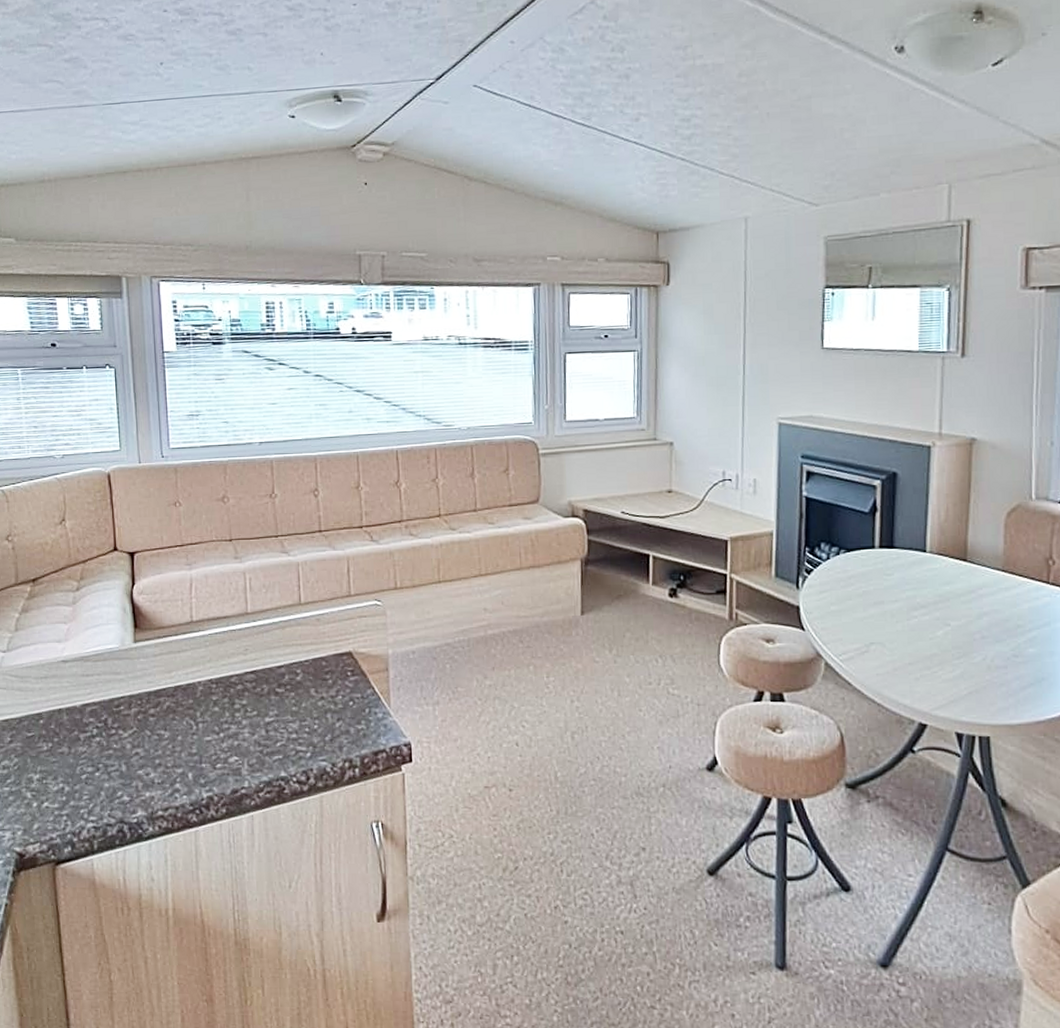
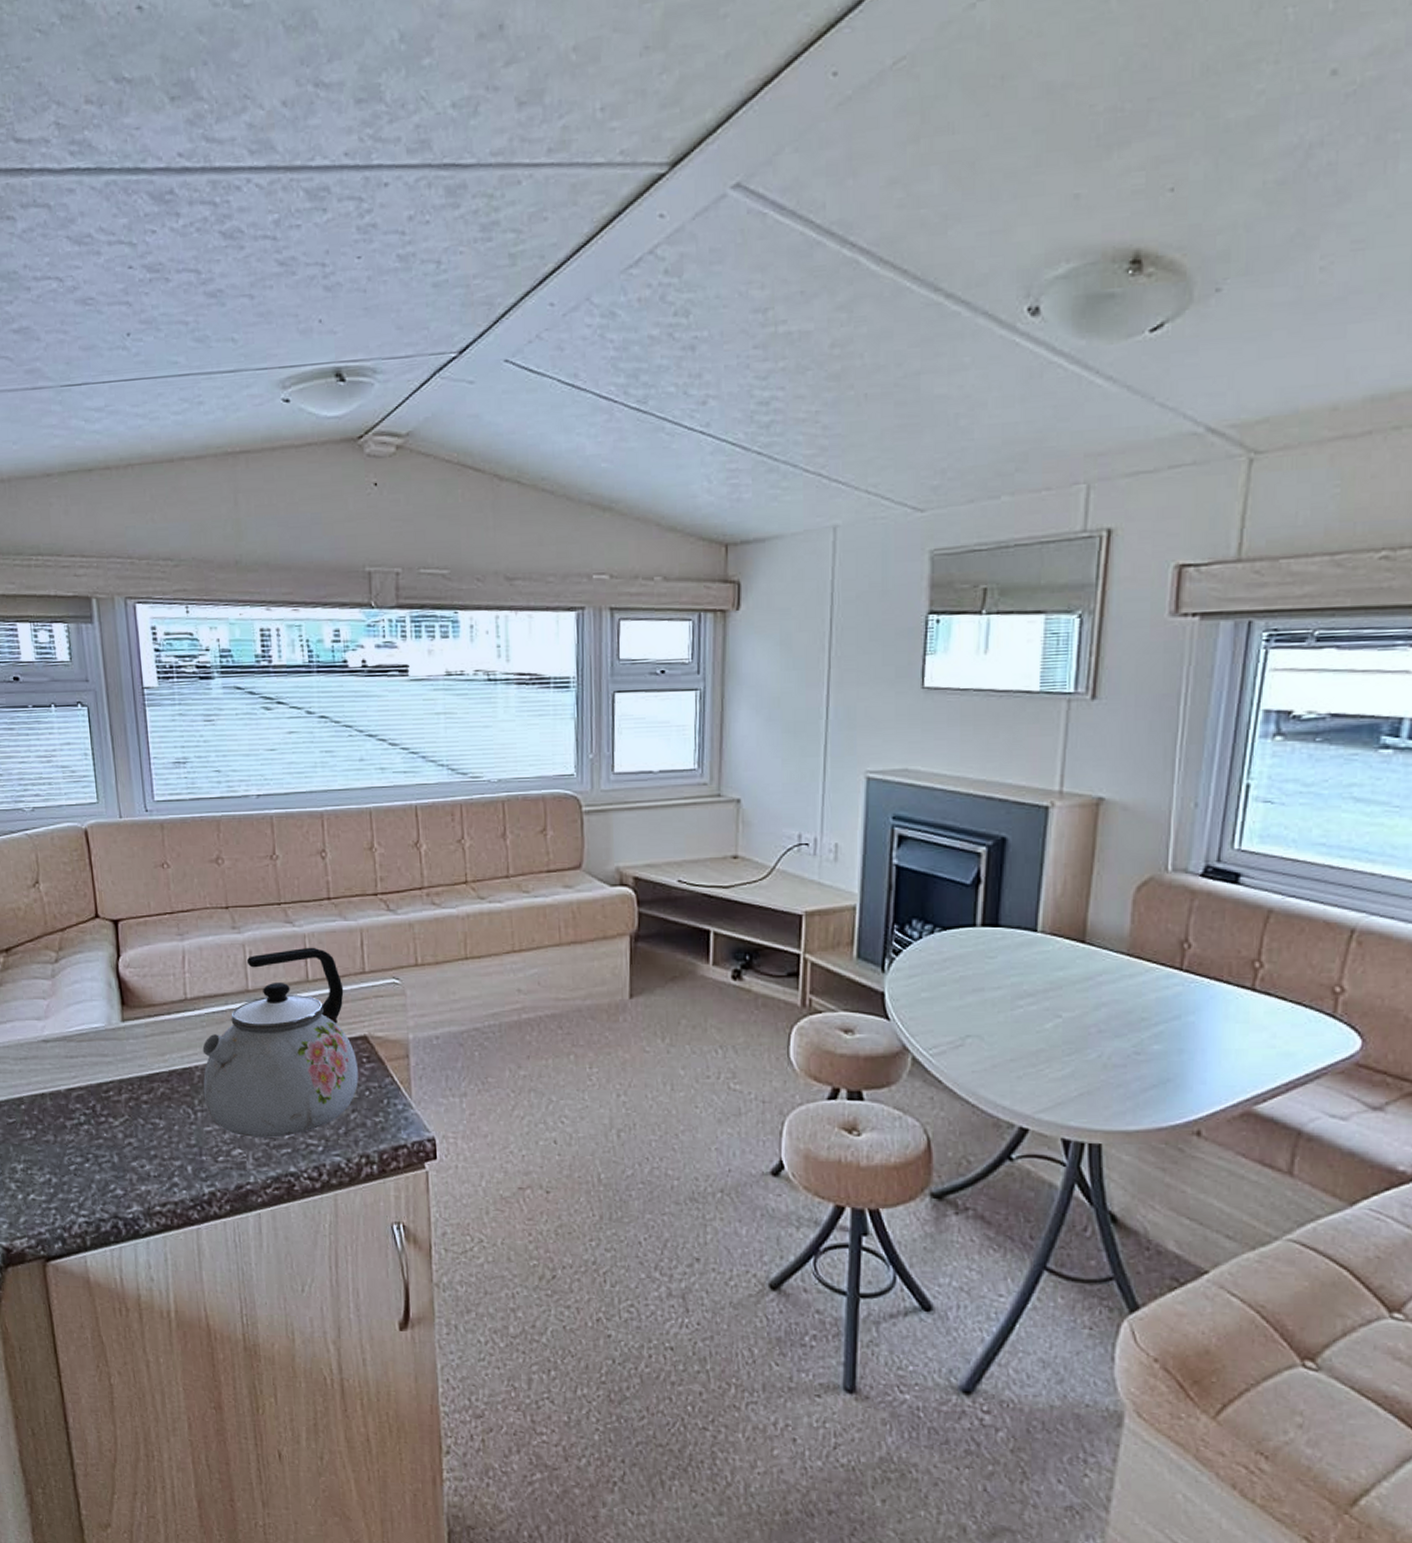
kettle: none [205,574,344,745] -> present [202,947,359,1138]

